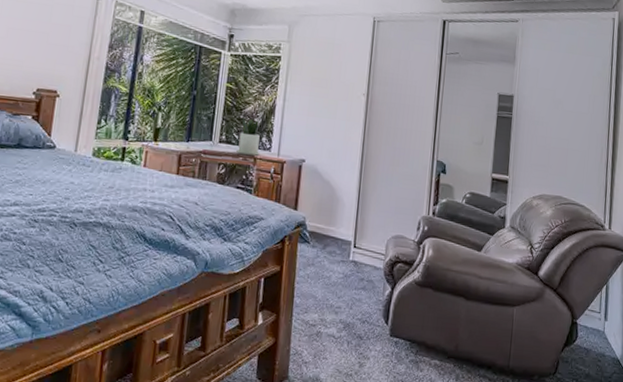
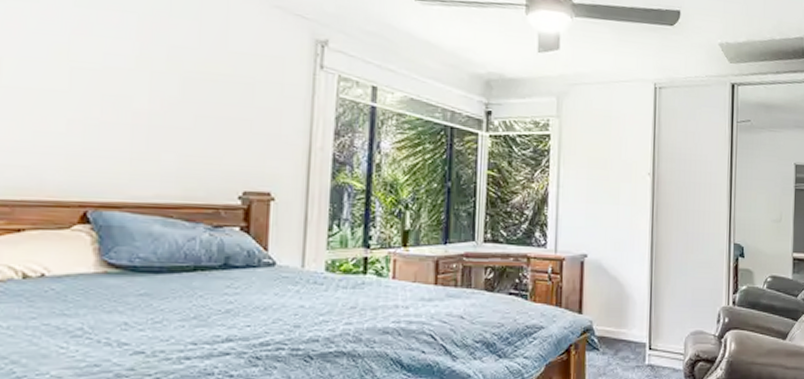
planter: present [236,118,260,156] -> none [505,211,534,255]

